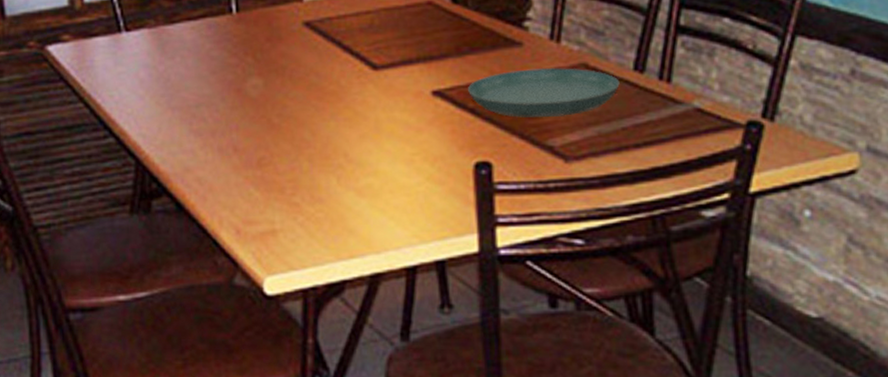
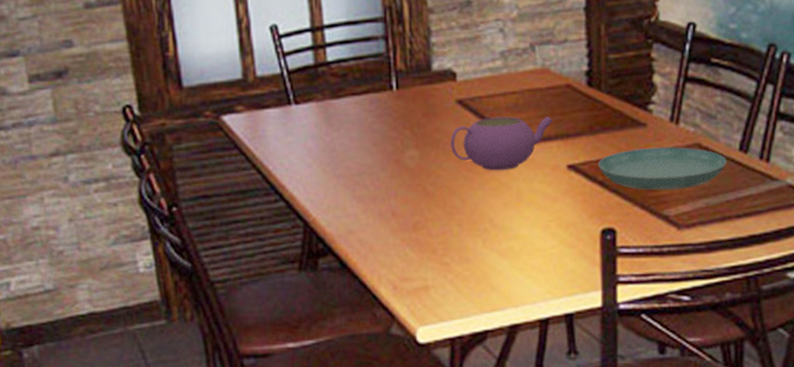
teapot: none [298,37,413,99] -> present [450,116,553,171]

